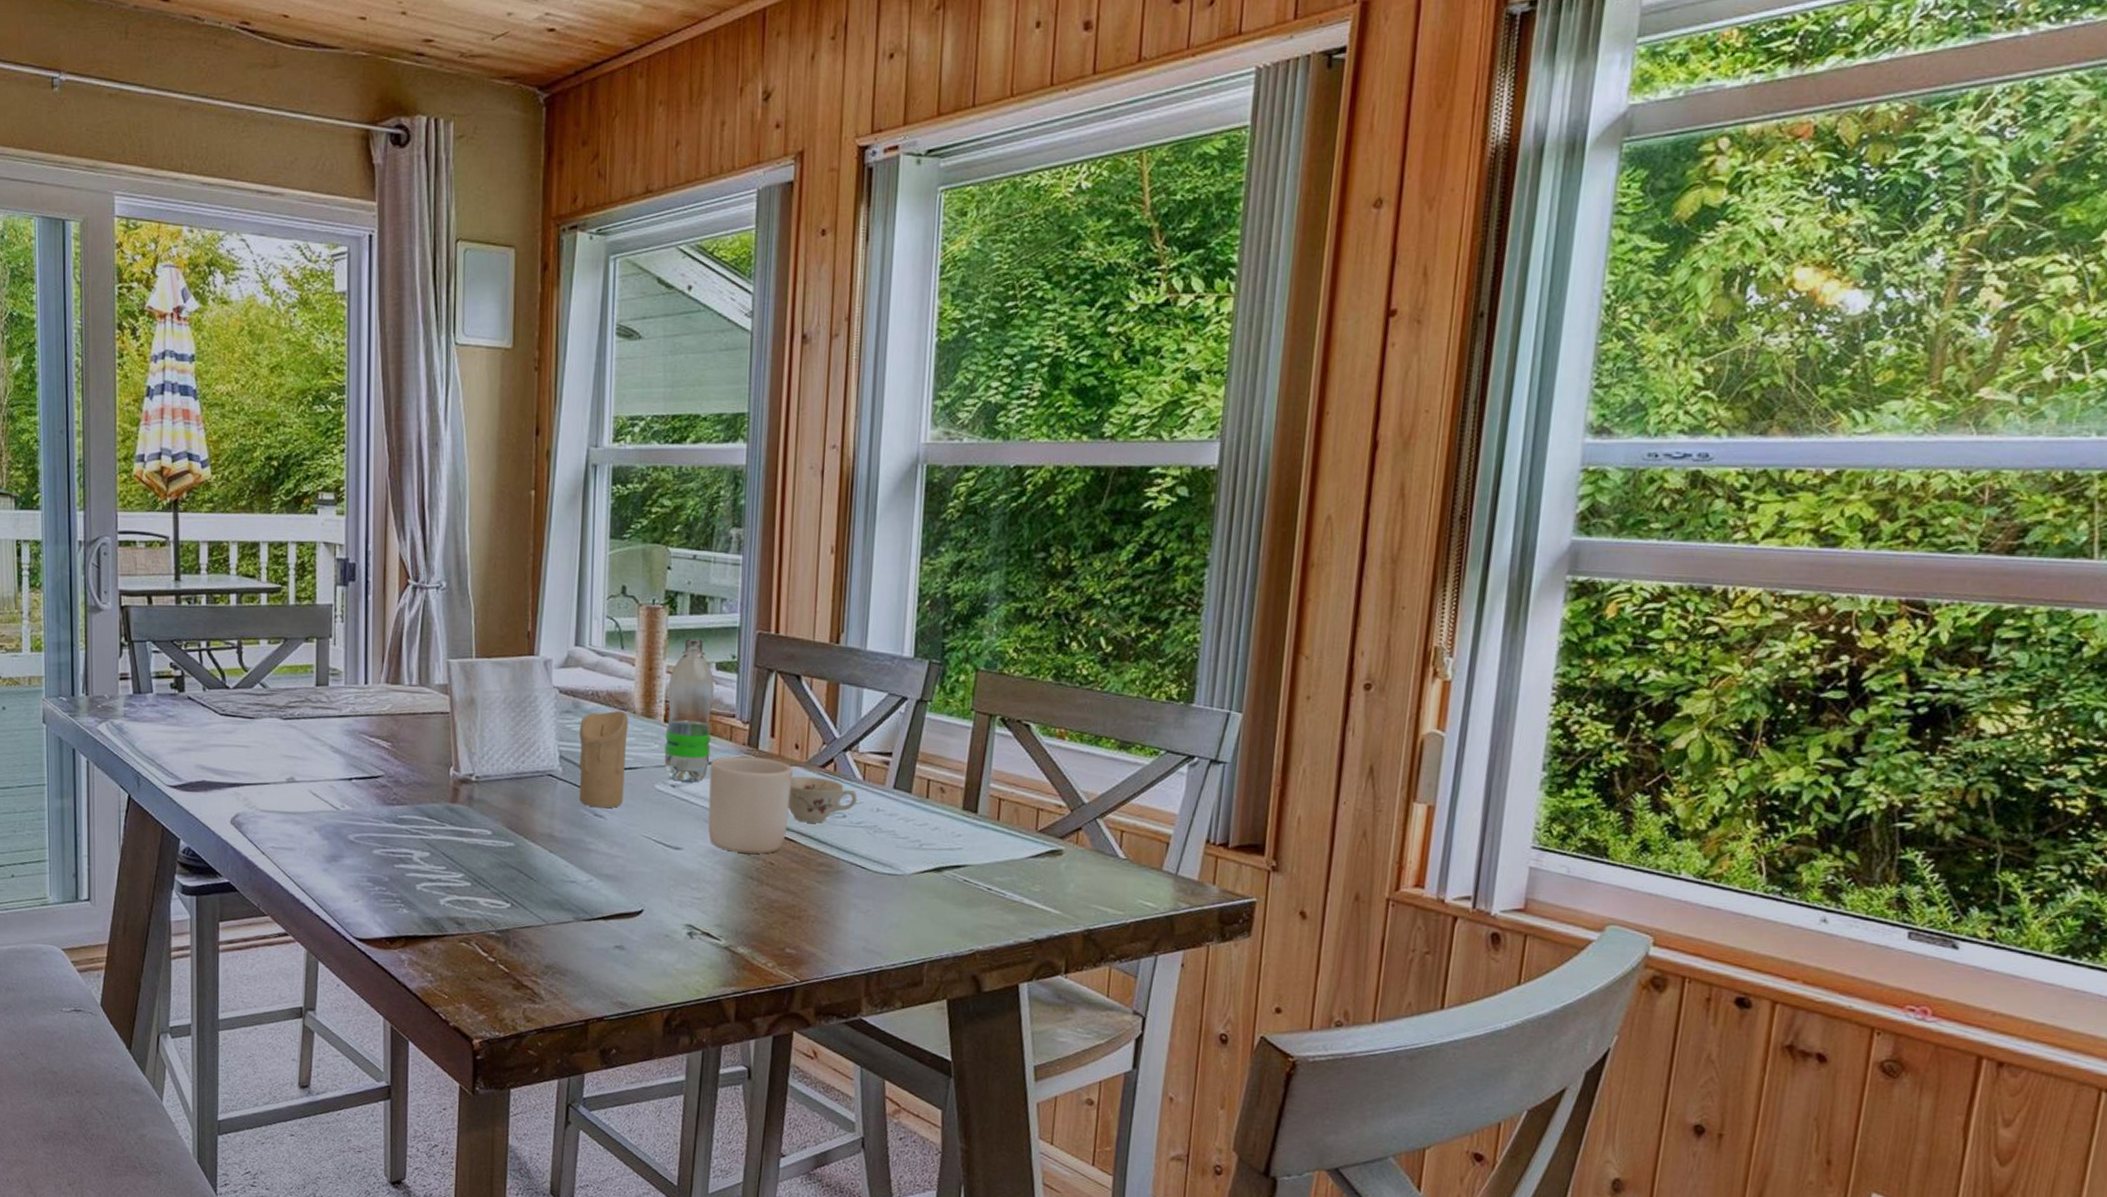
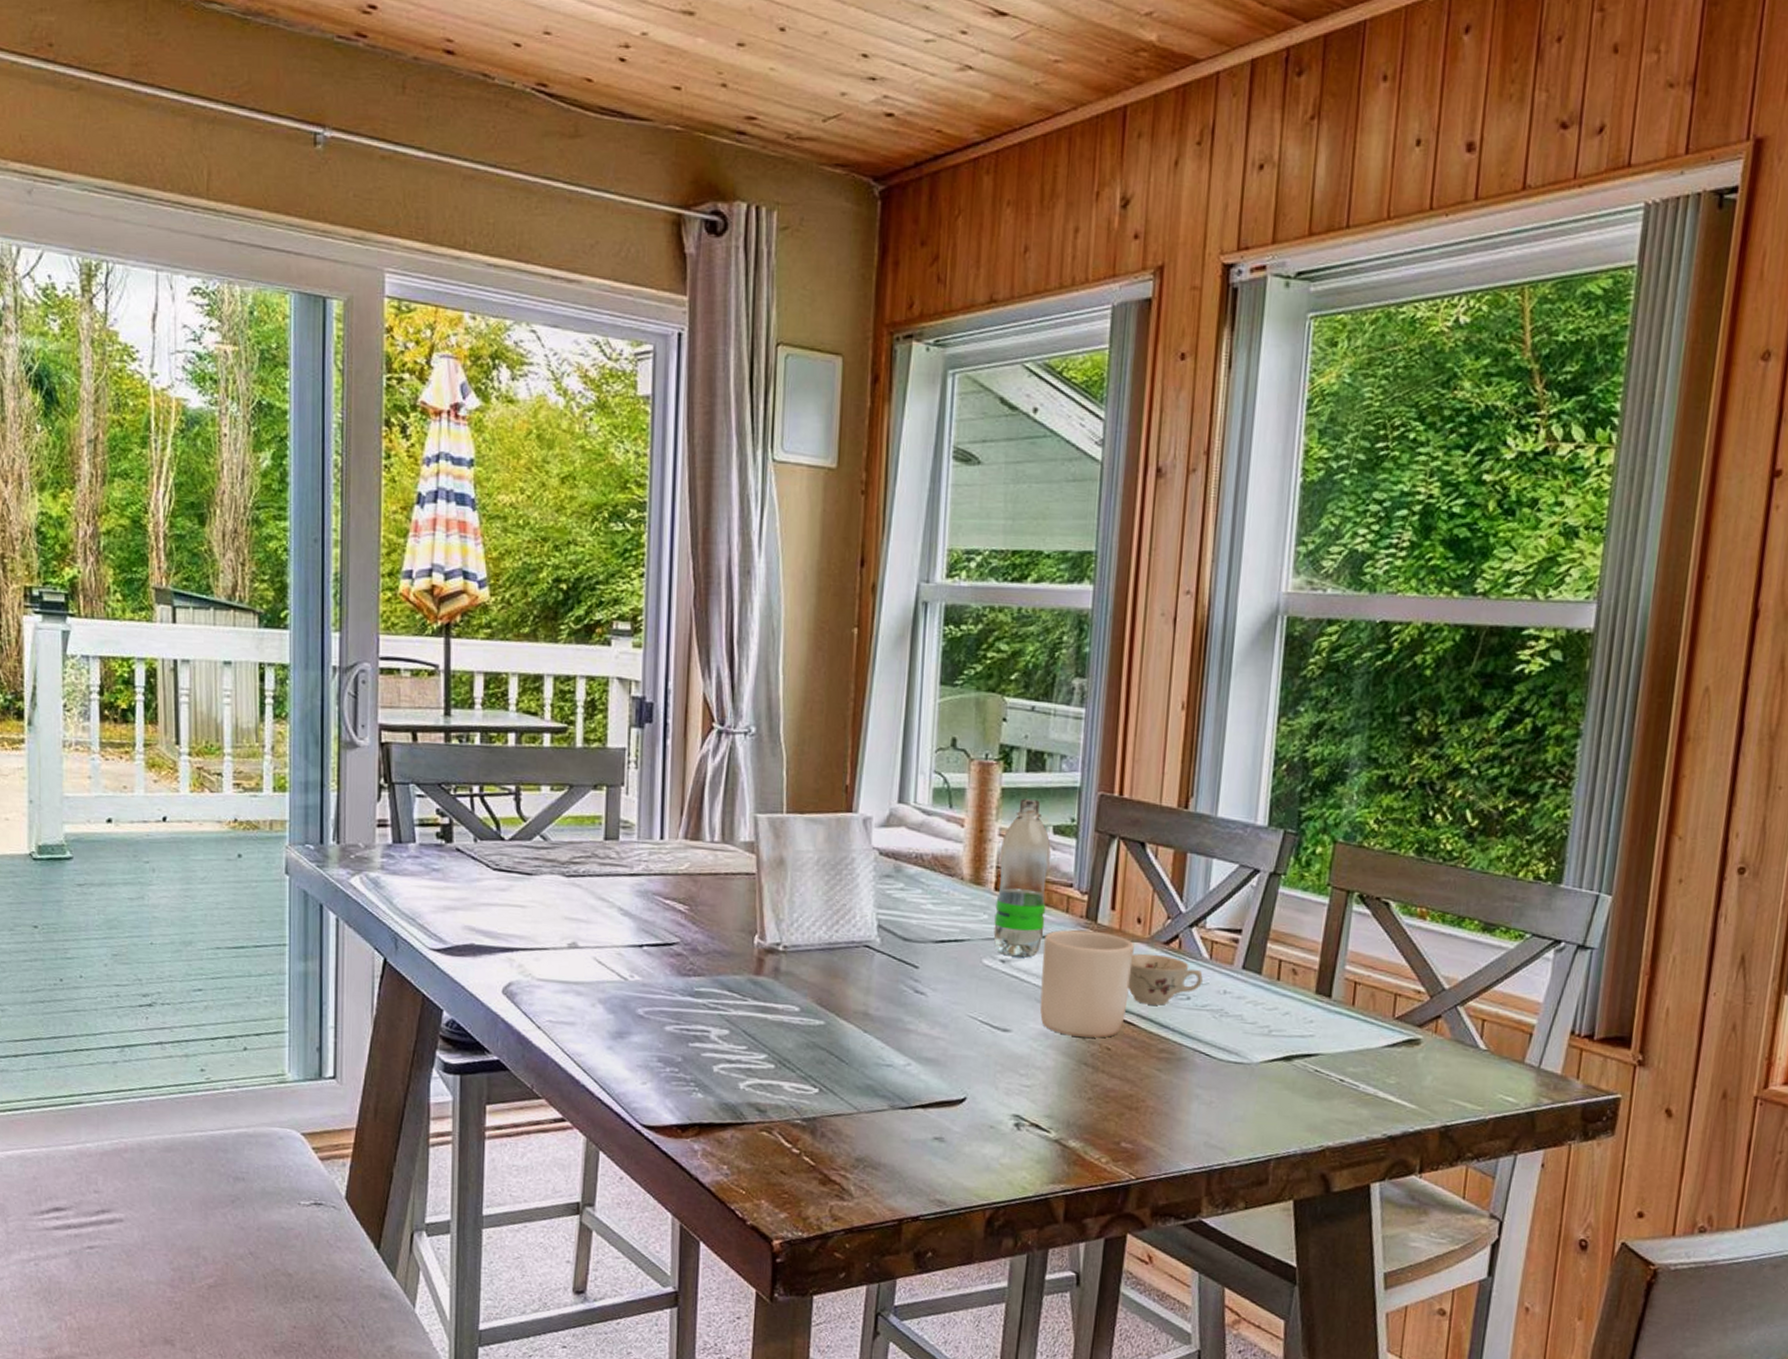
candle: present [578,711,628,809] -> none [898,877,955,985]

